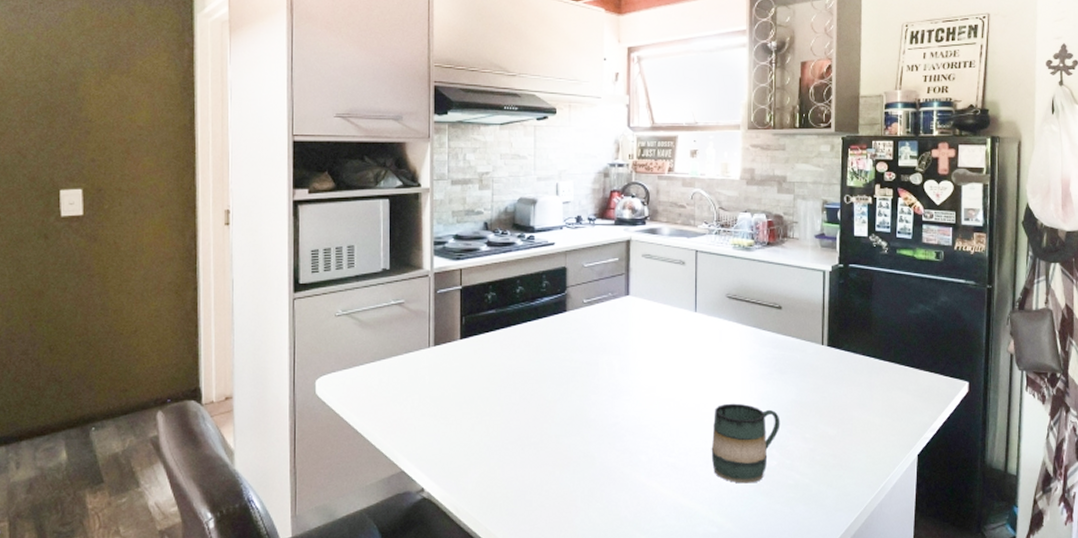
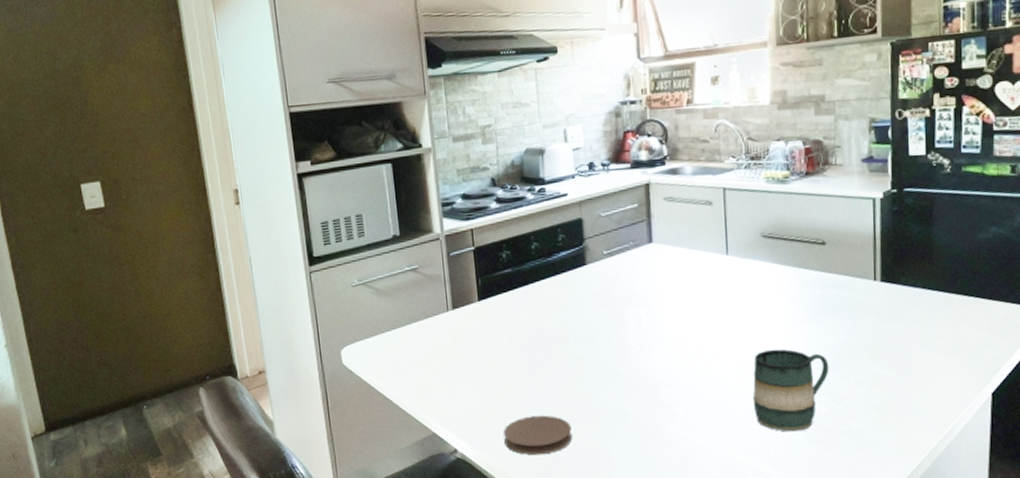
coaster: none [473,457,539,498] -> present [504,415,572,456]

